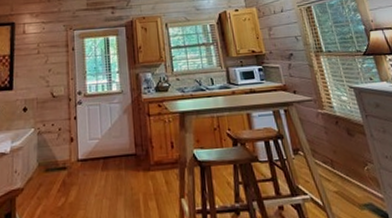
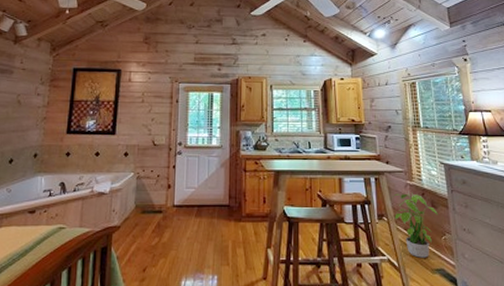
potted plant: none [304,120,357,193] -> present [392,191,439,258]

